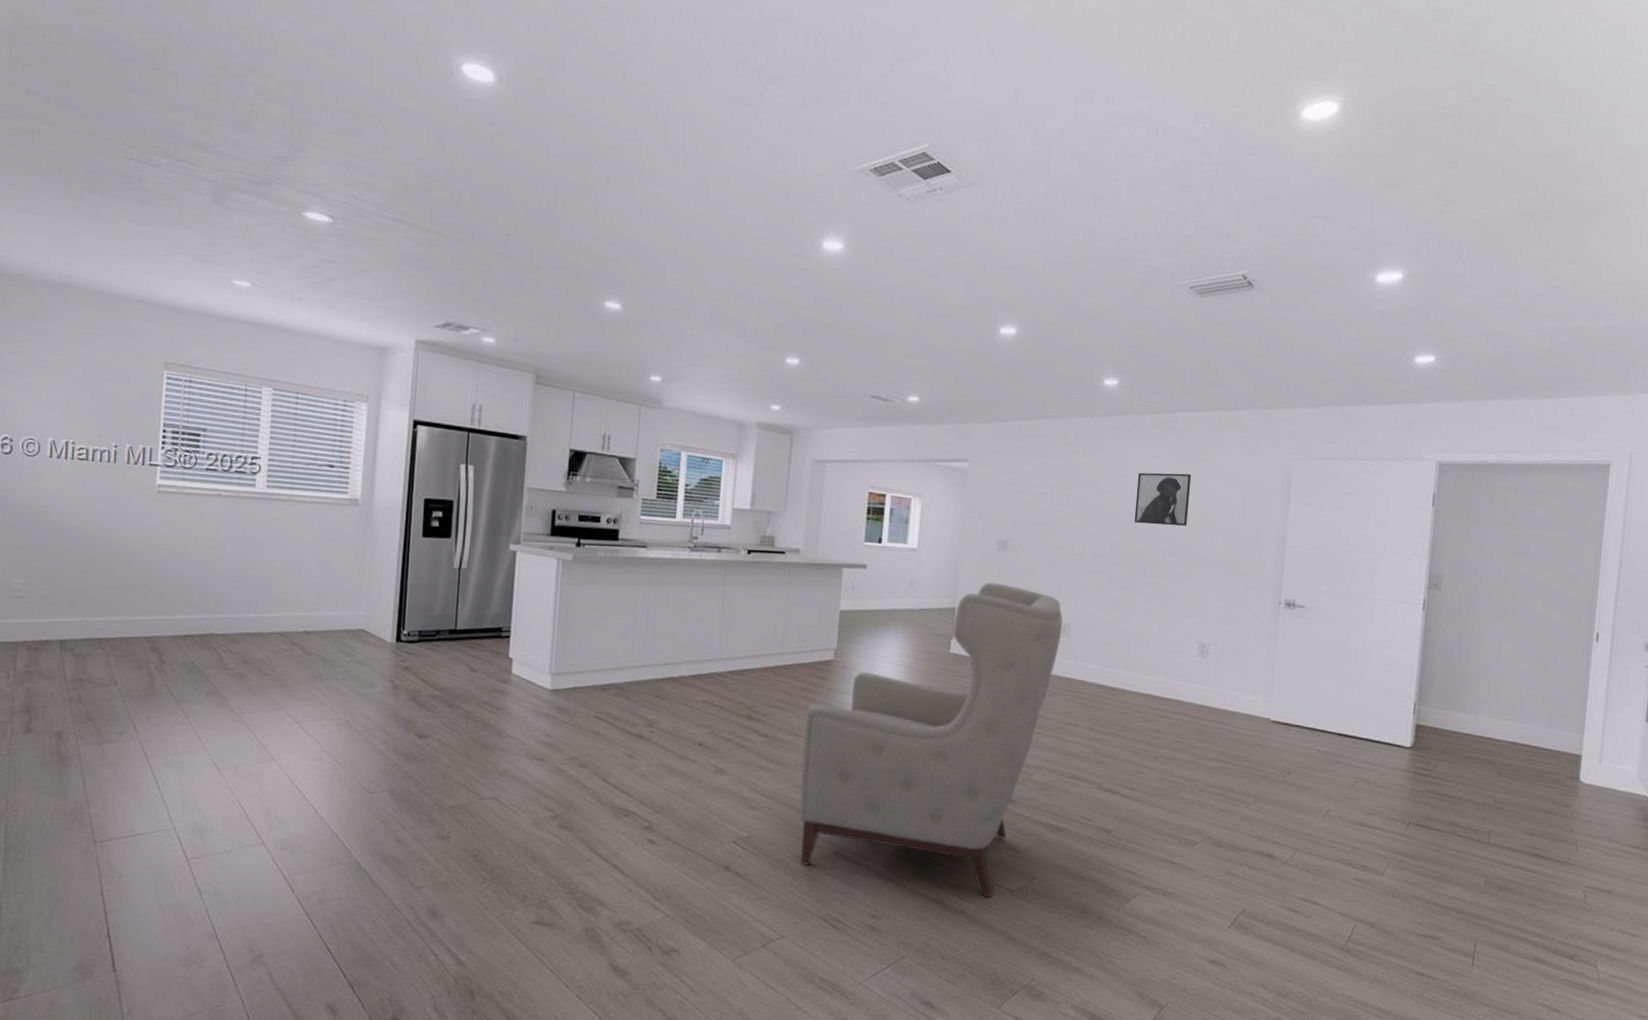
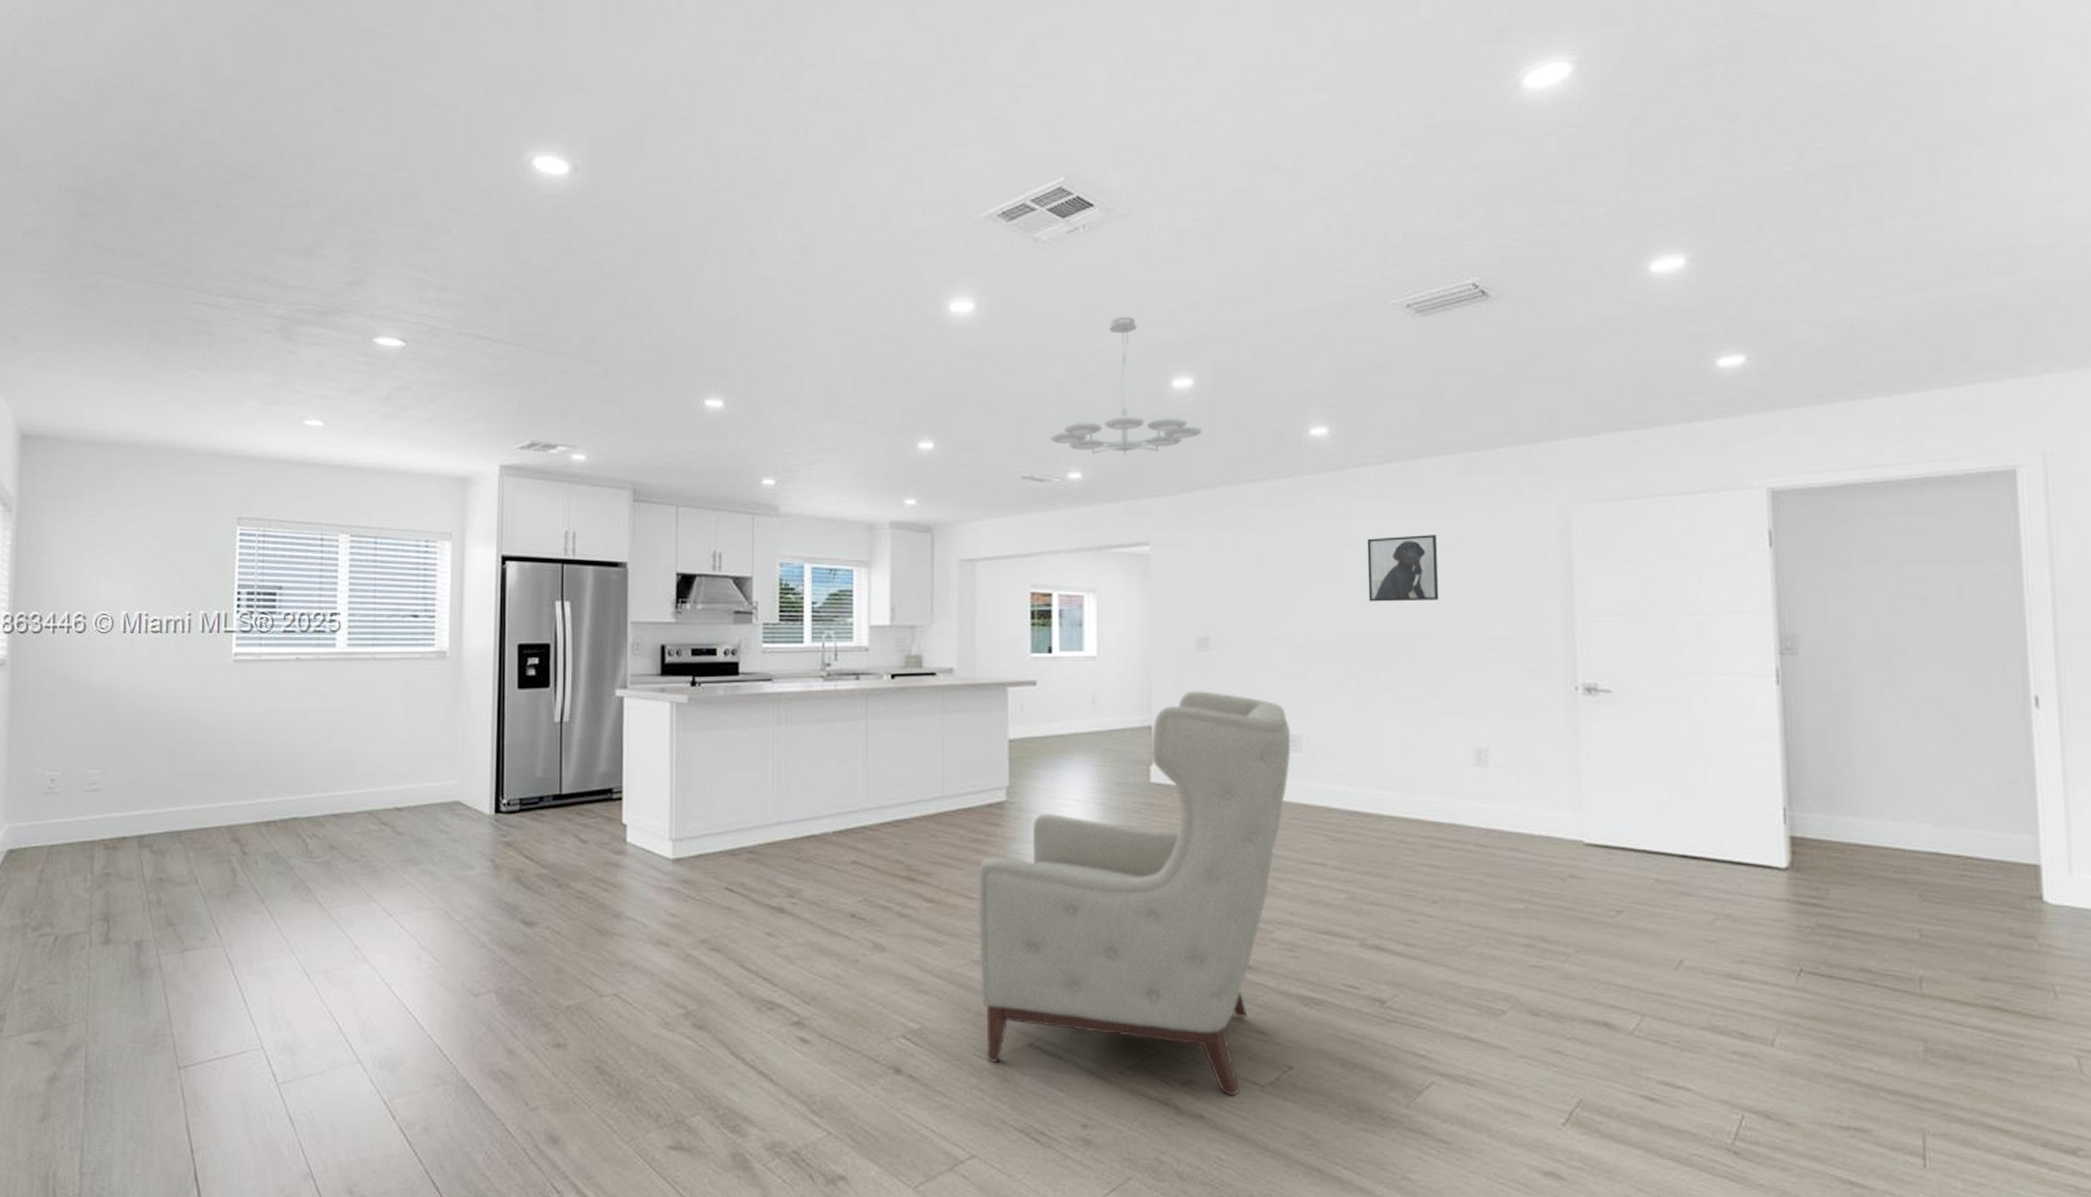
chandelier: none [896,270,1020,386] -> present [1050,317,1202,455]

